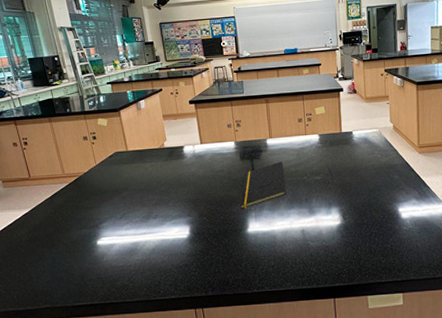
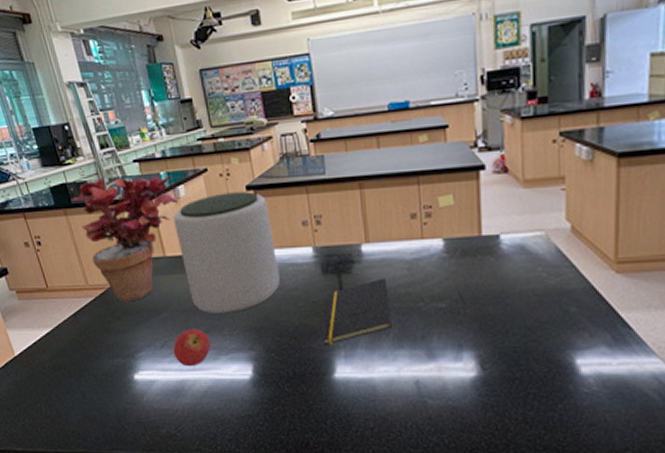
potted plant: none [55,93,140,186] -> present [71,176,179,302]
fruit: none [129,203,158,232] -> present [173,329,210,367]
plant pot: none [135,104,211,191] -> present [173,191,280,313]

